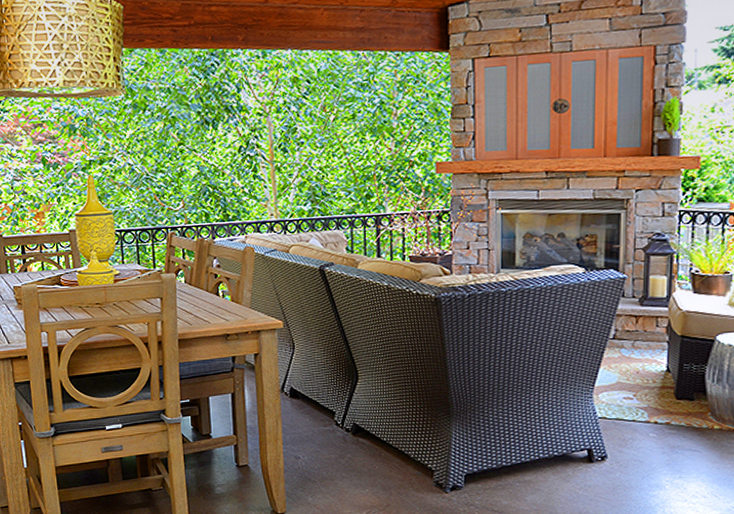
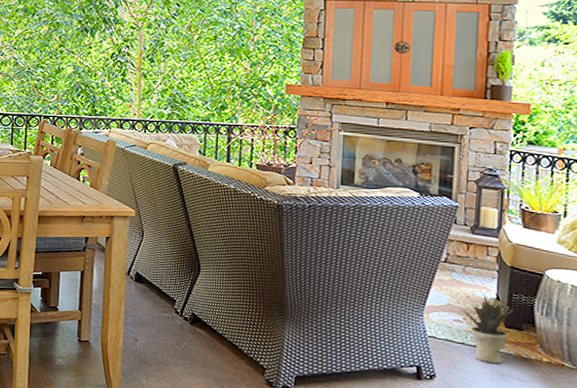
potted plant: none [630,367,684,438] -> present [460,293,513,364]

